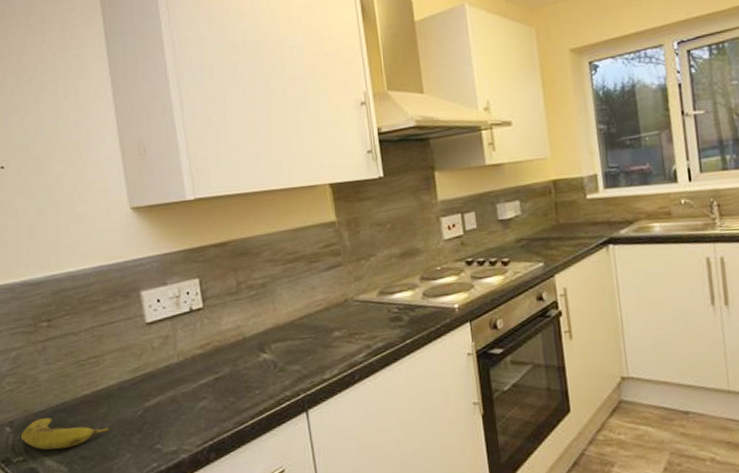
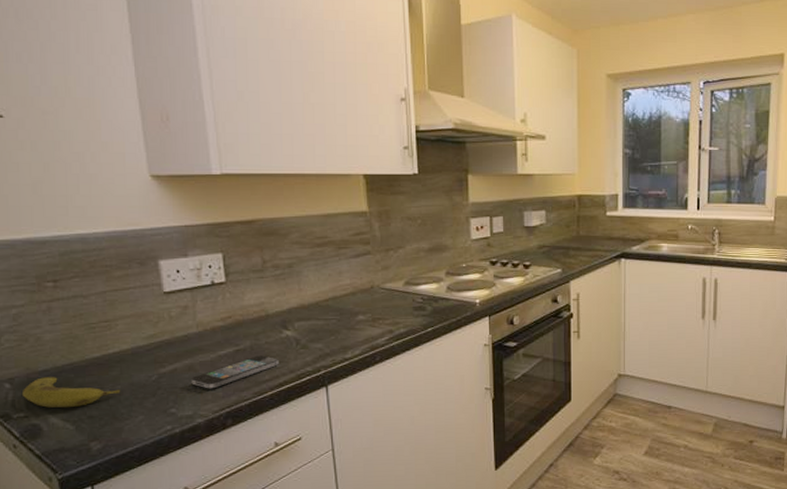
smartphone: none [174,382,258,422] -> present [191,355,279,389]

